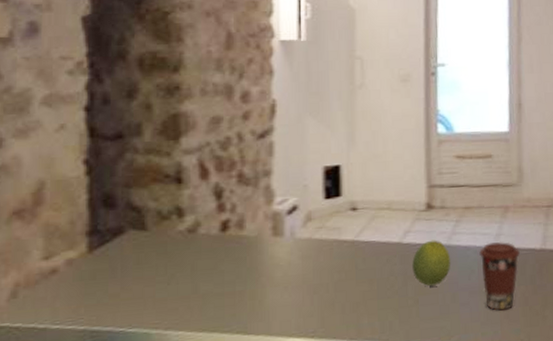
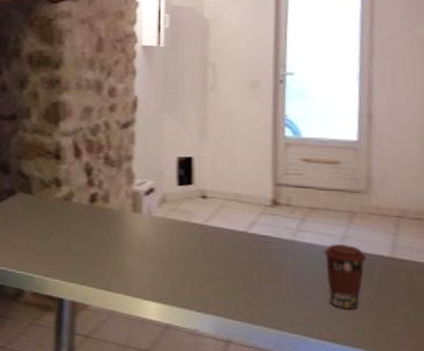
fruit: present [412,240,451,287] -> none [257,234,296,276]

